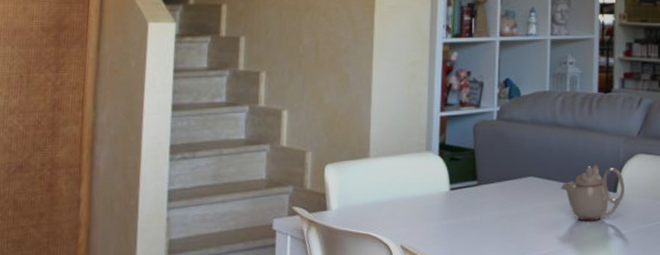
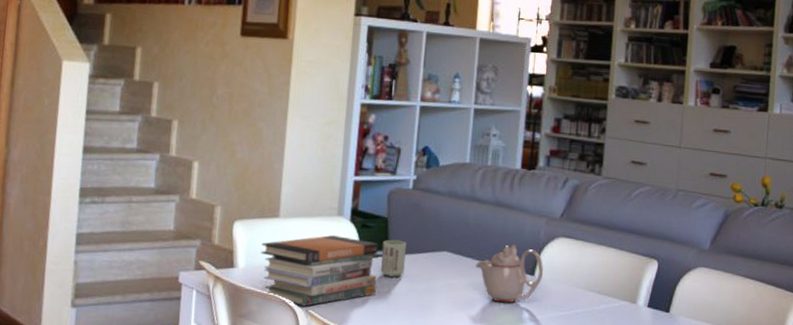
book stack: none [353,171,468,242] -> present [261,235,379,306]
cup: none [470,169,494,206] -> present [380,239,406,277]

